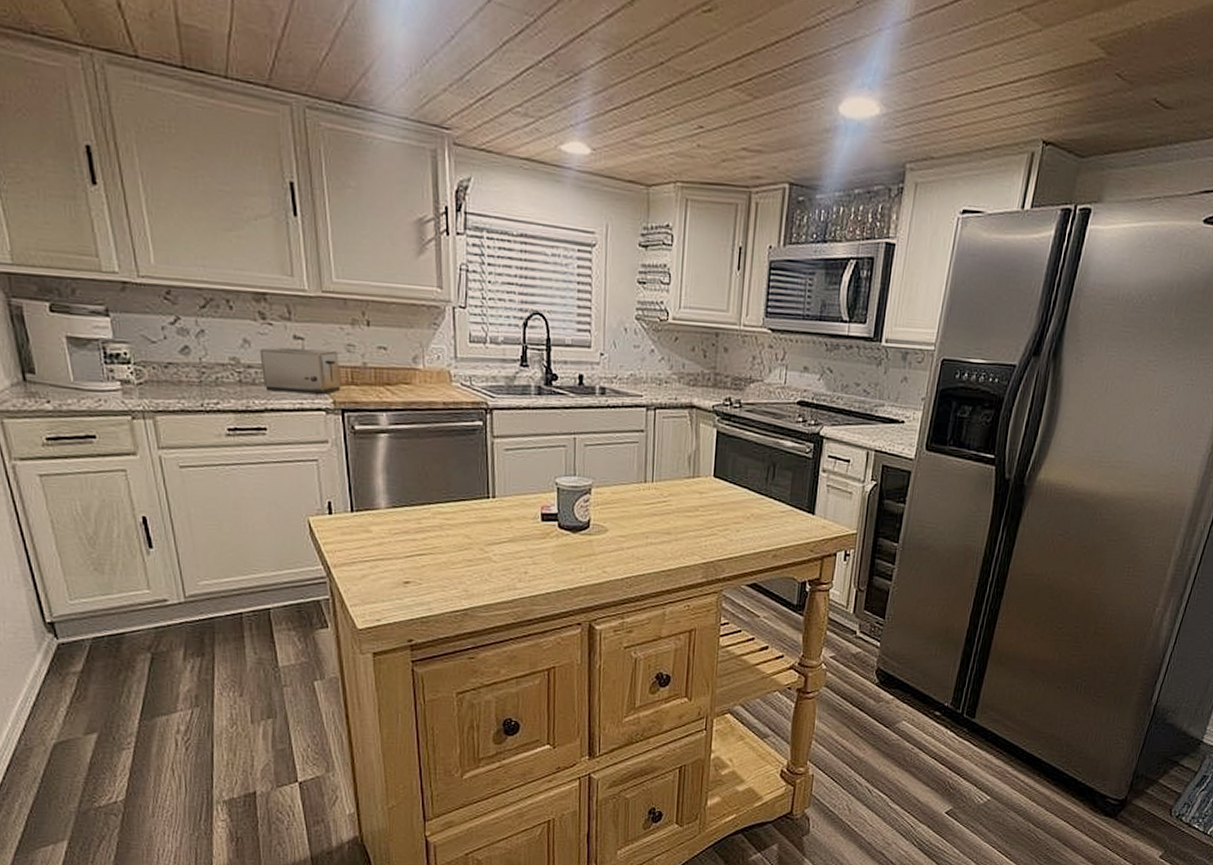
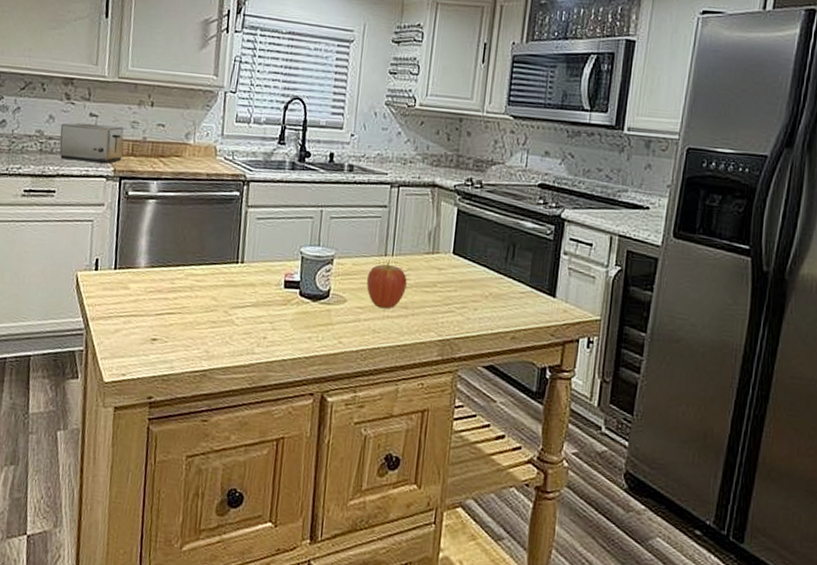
fruit: none [627,489,669,536] -> present [366,262,407,309]

